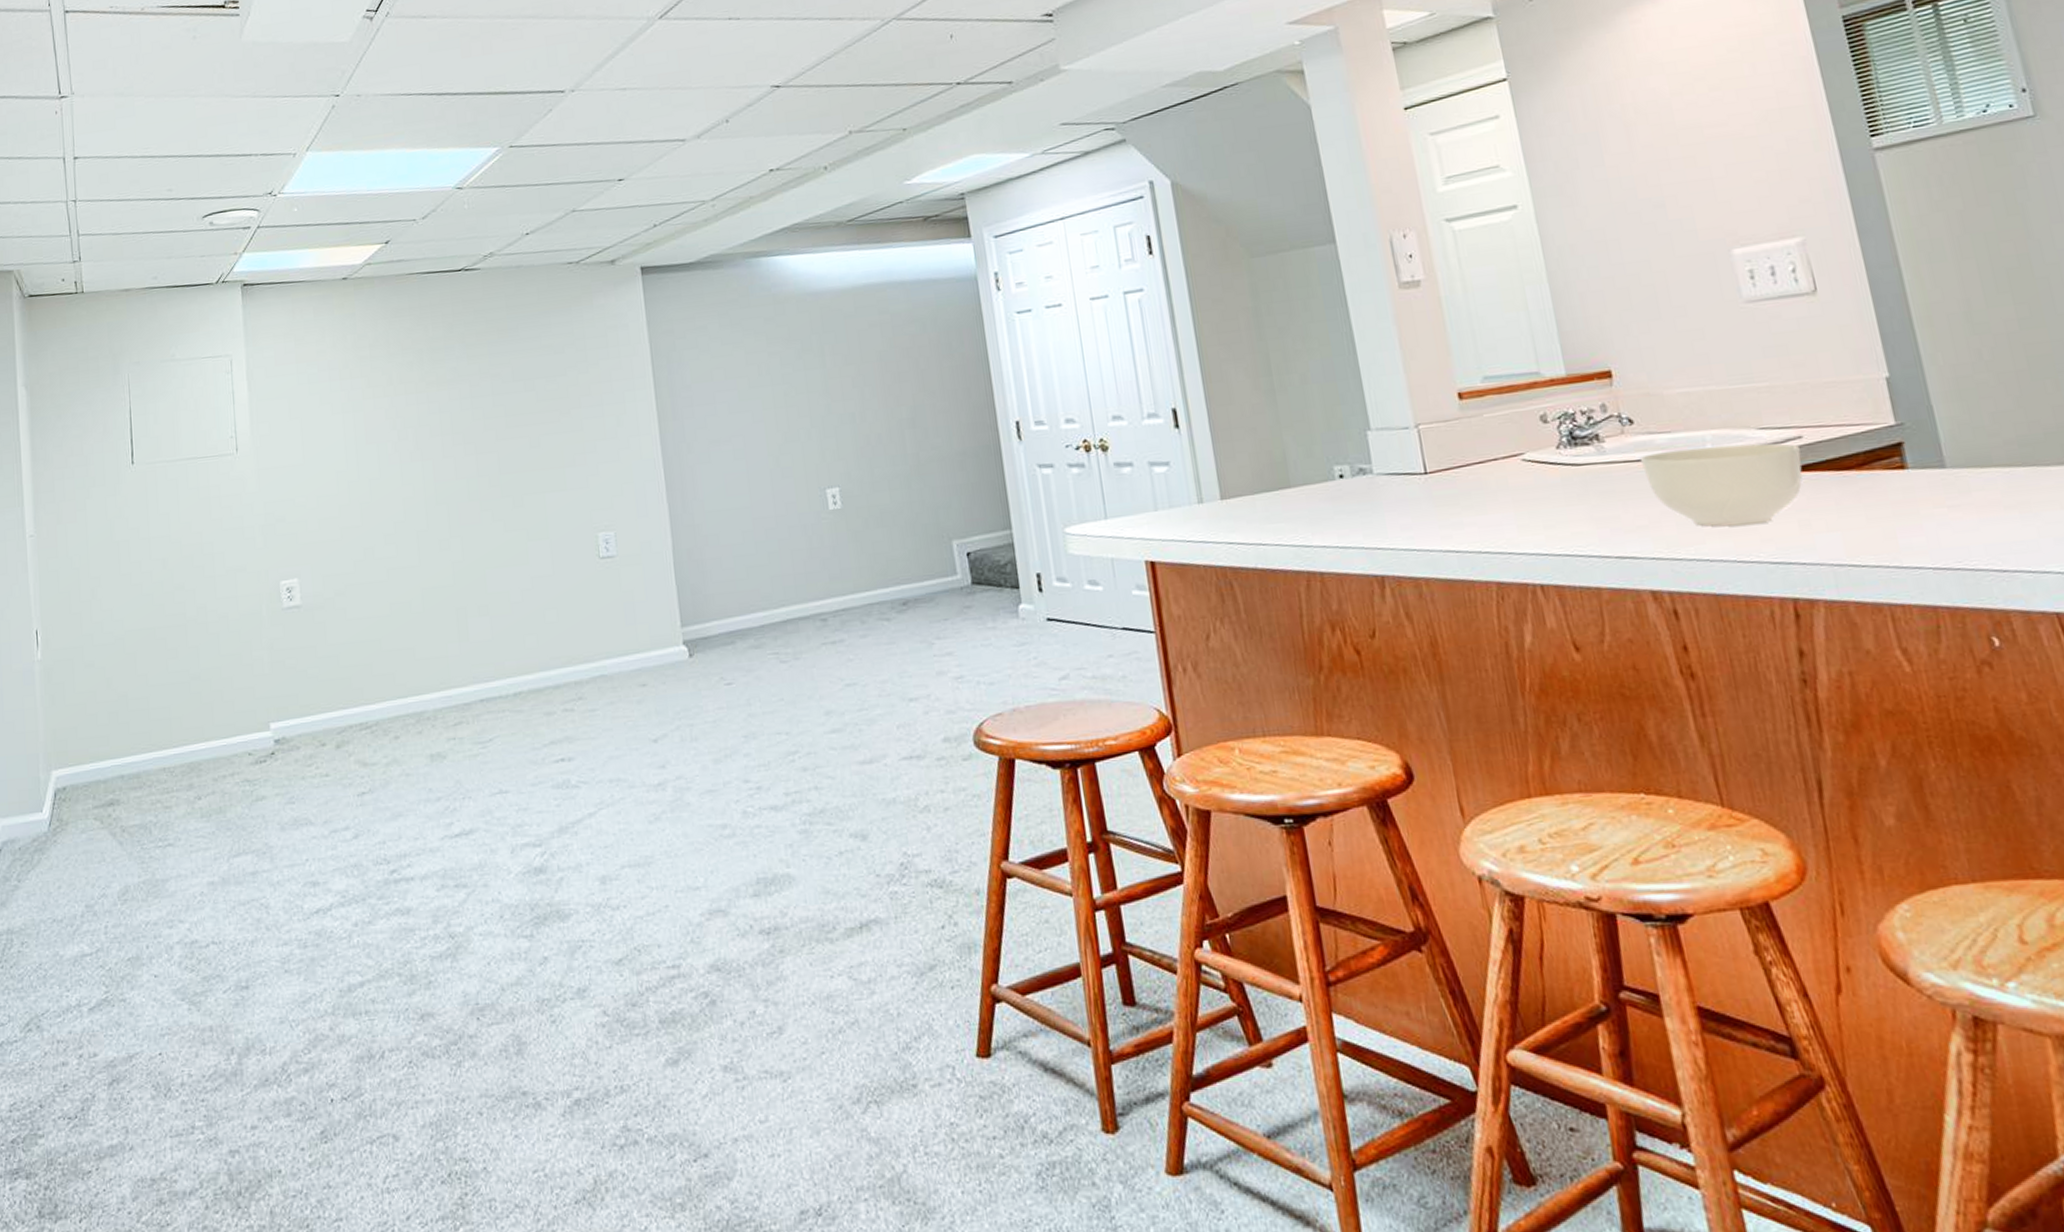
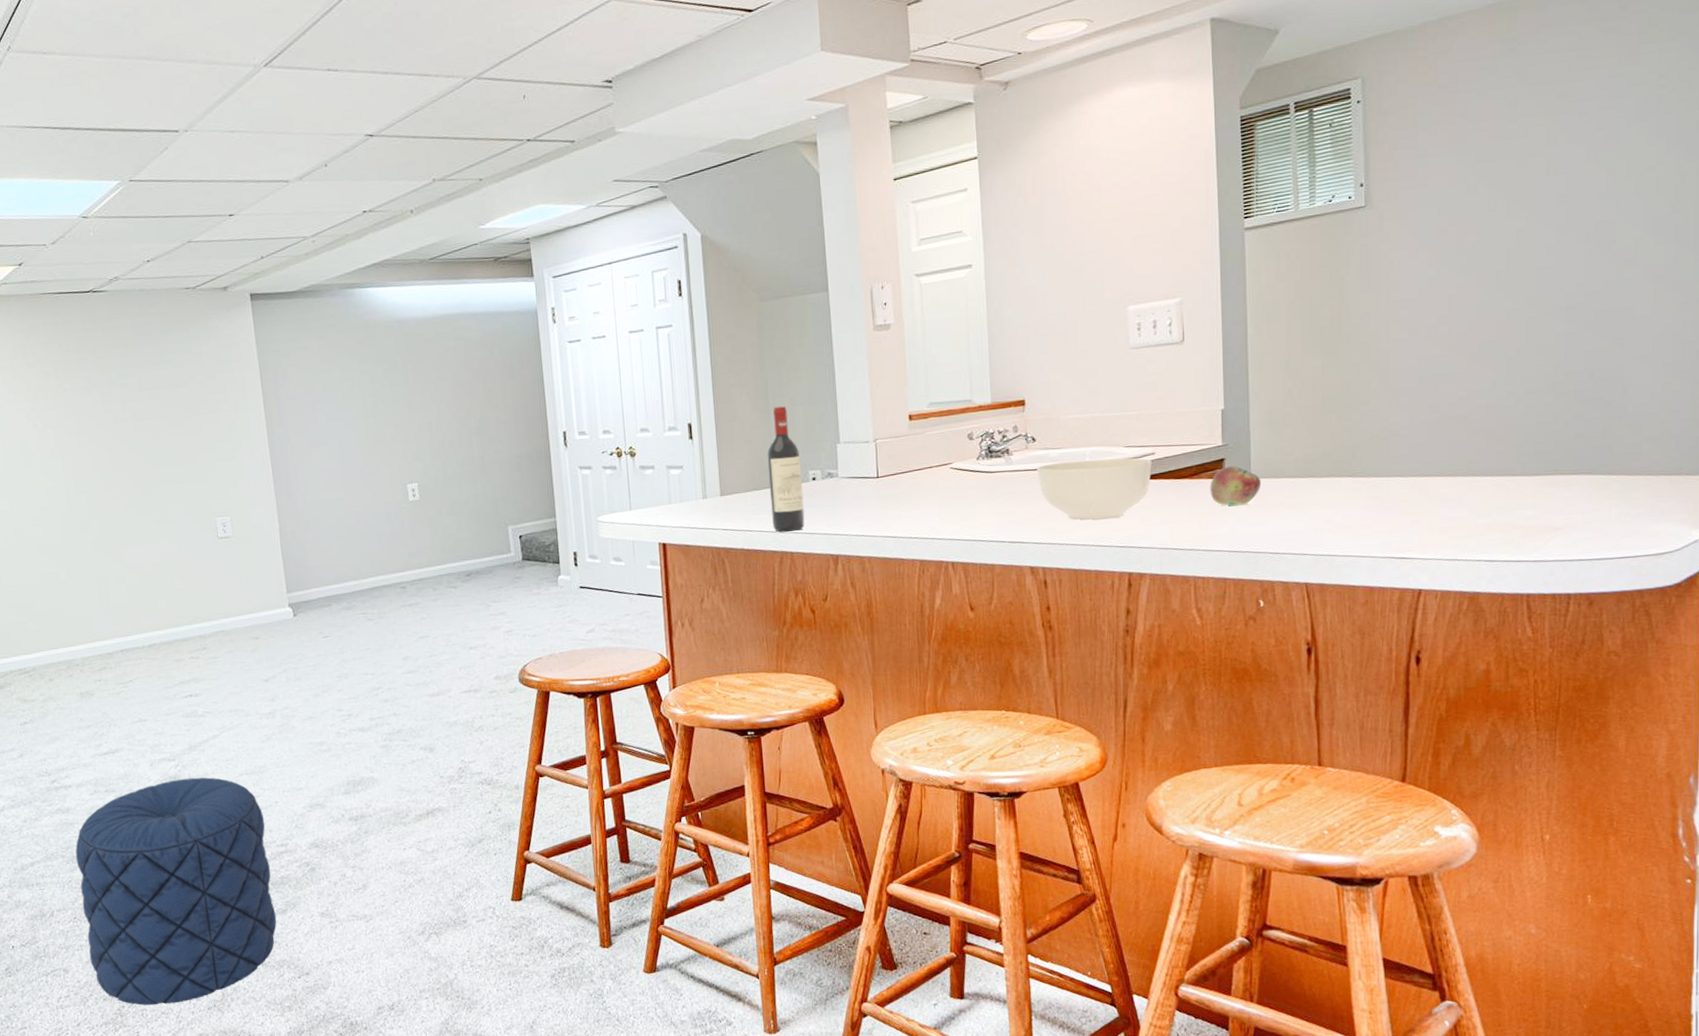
pouf: none [414,869,666,1194] -> present [75,777,277,1006]
wine bottle: none [1276,385,1336,546] -> present [767,406,805,532]
fruit: none [1888,452,1963,507] -> present [1210,466,1262,506]

